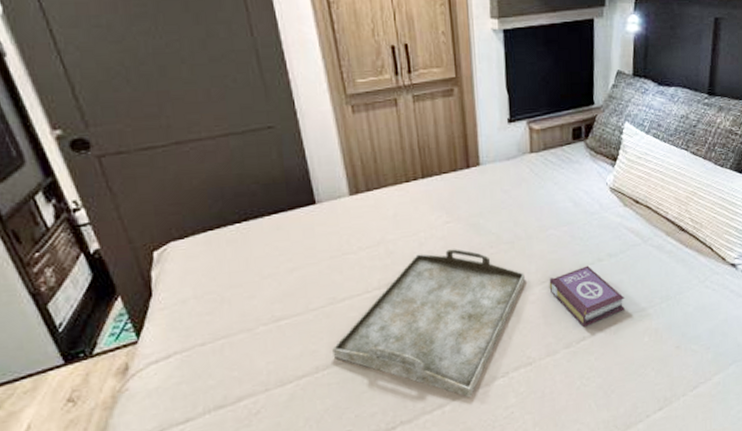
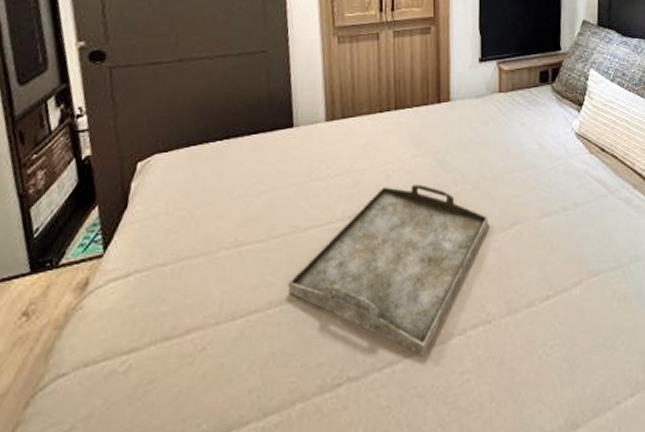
book: present [549,265,625,328] -> none [512,214,592,285]

